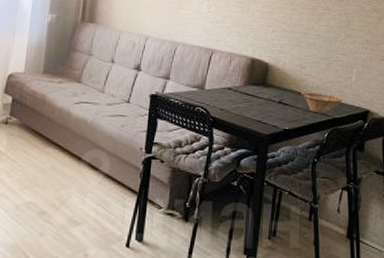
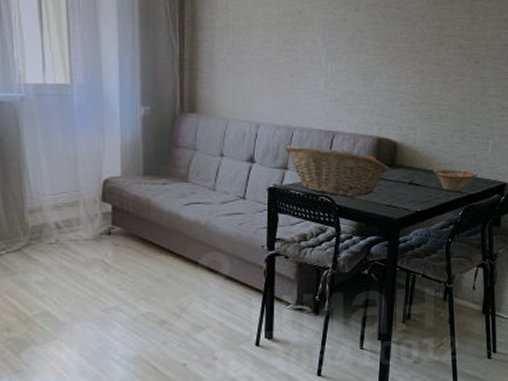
fruit basket: none [168,57,261,110] -> present [285,145,390,196]

